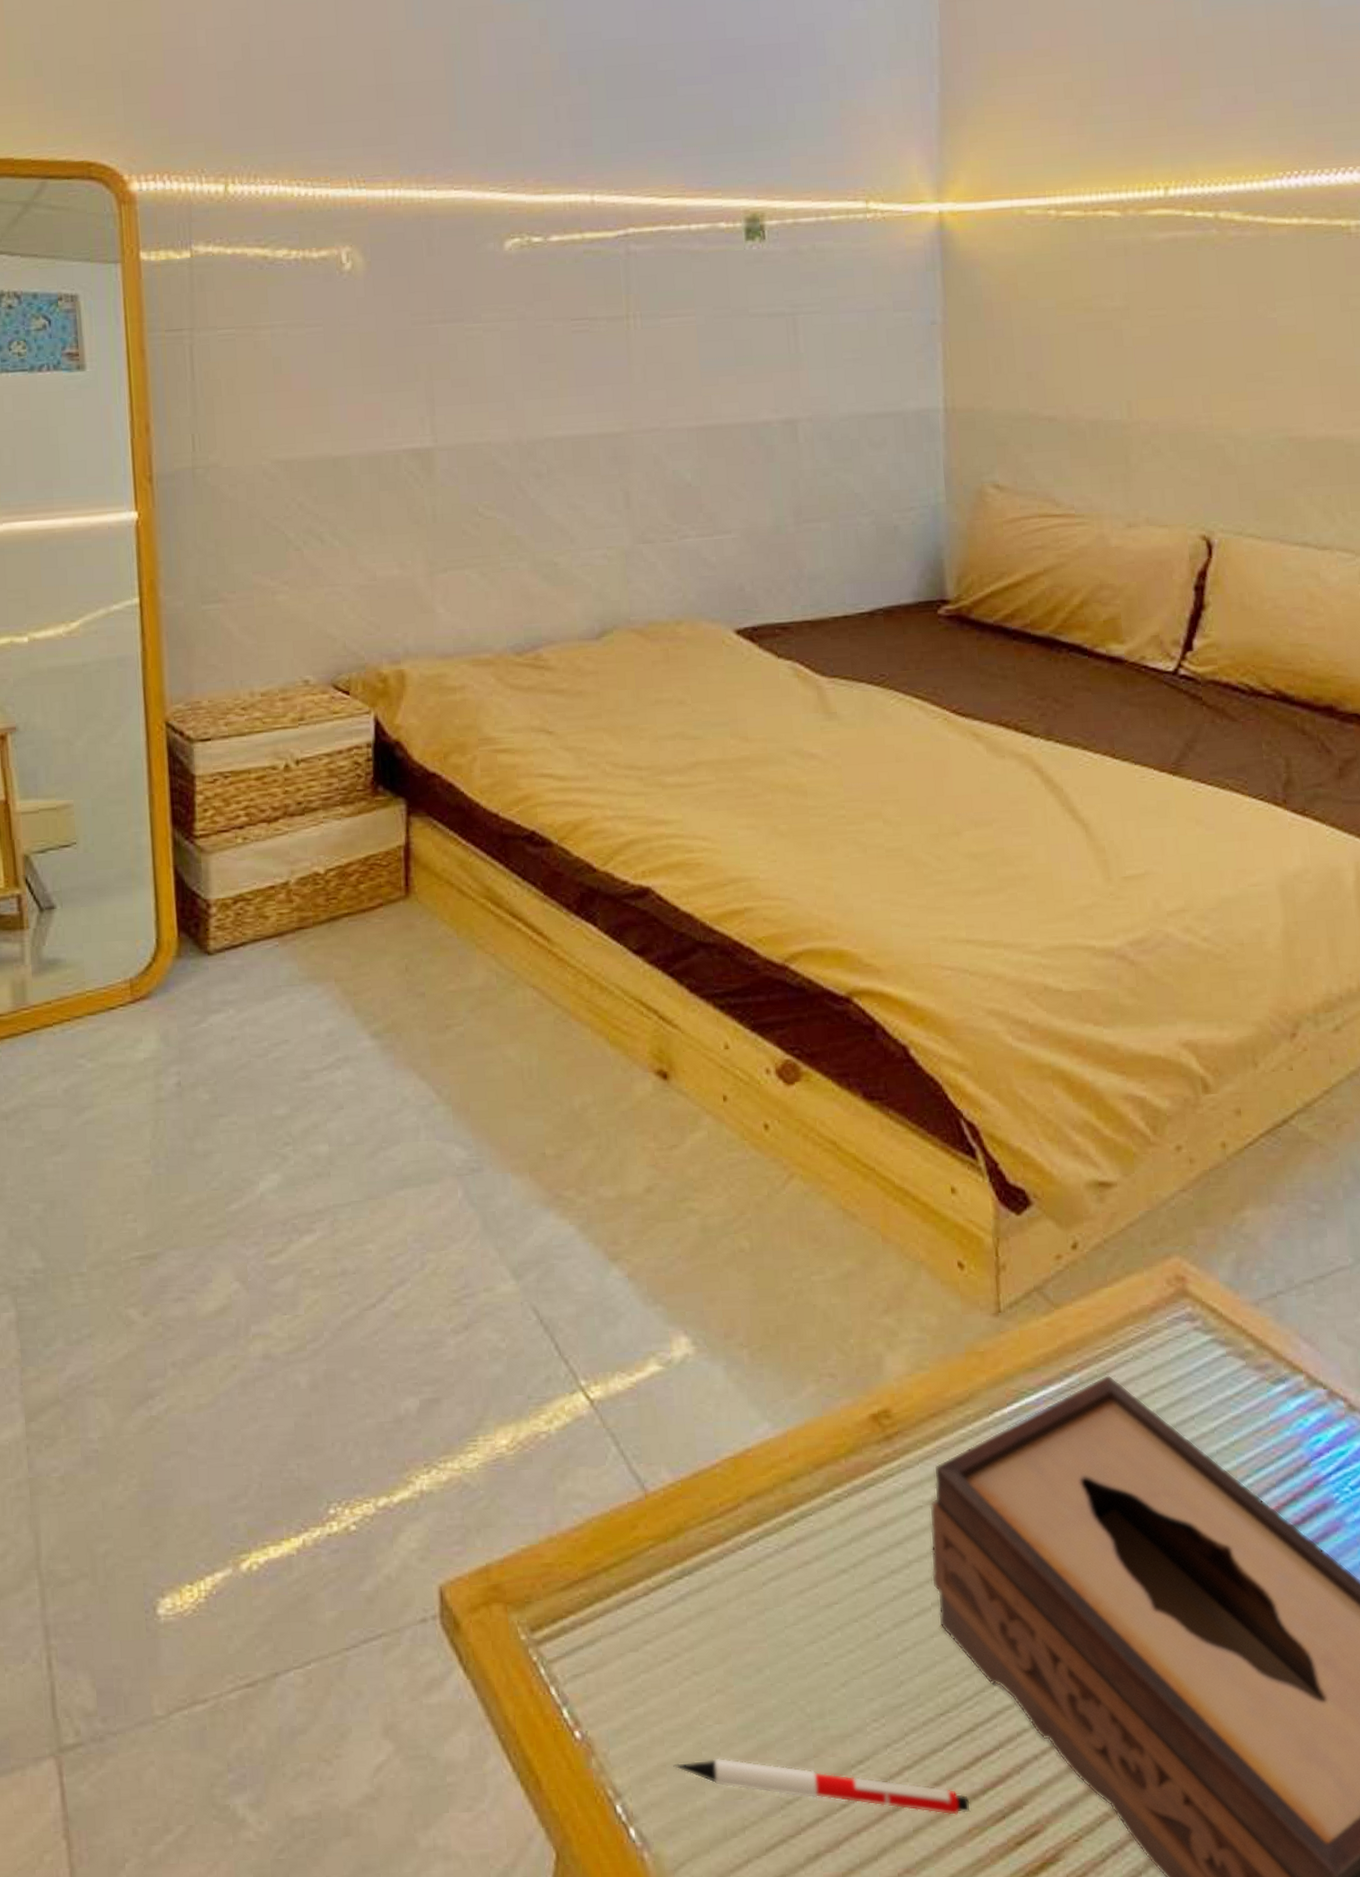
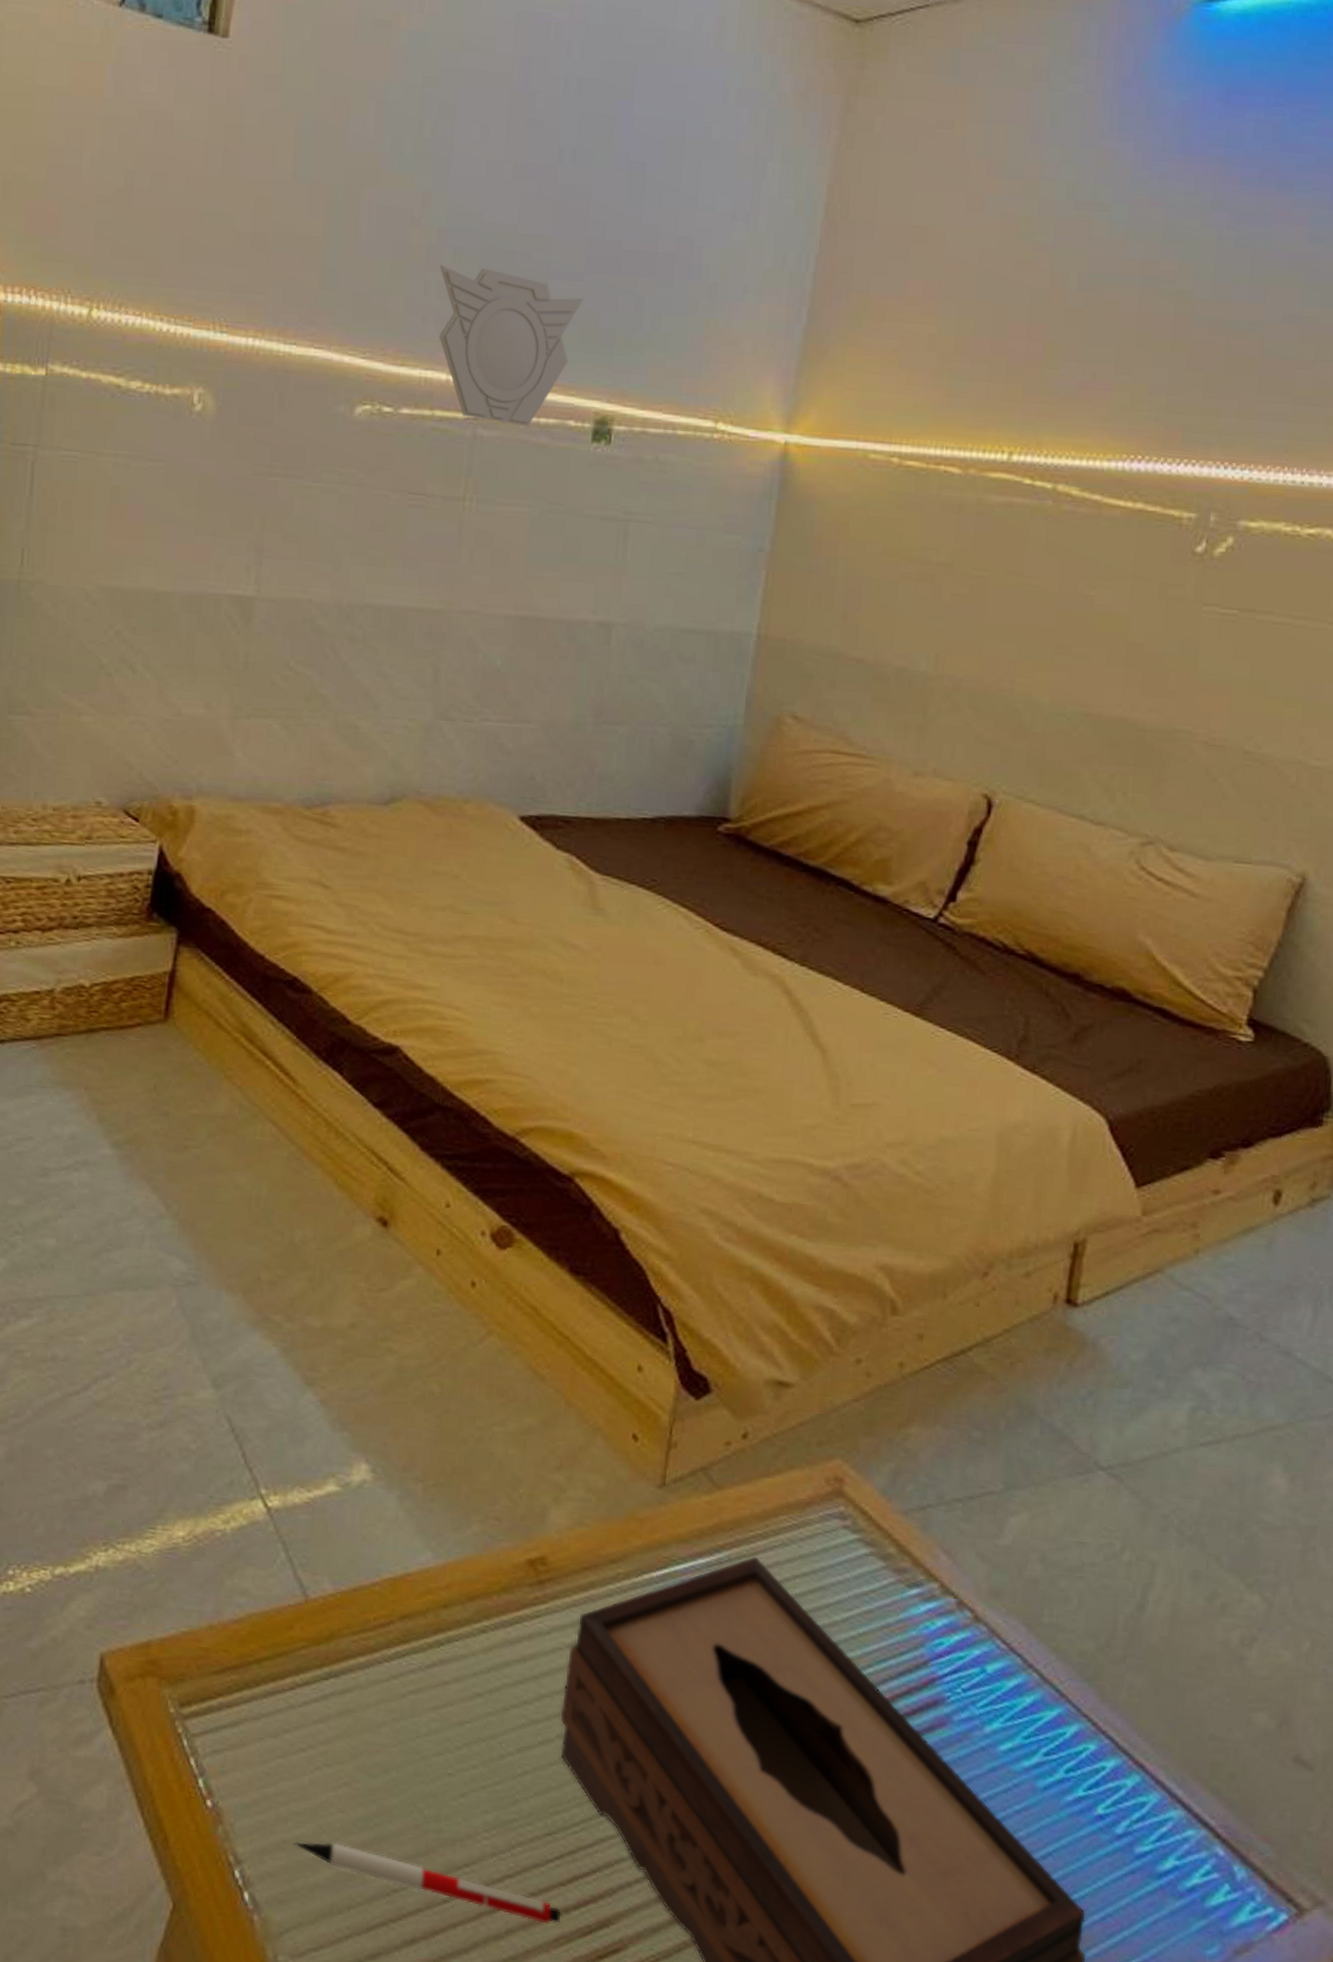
decorative plate: none [567,85,715,236] -> present [439,264,584,426]

